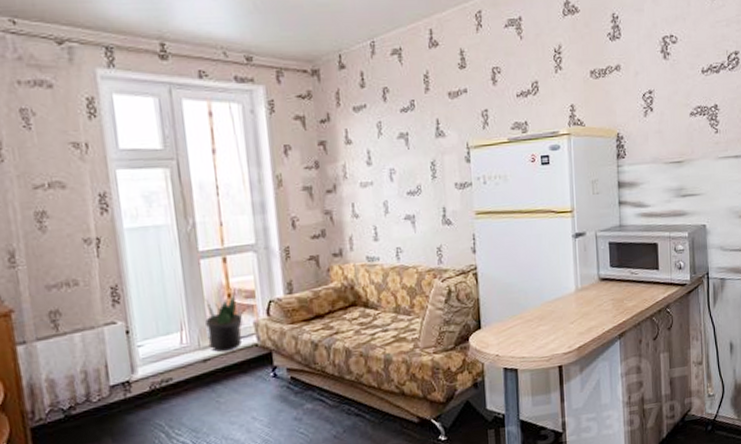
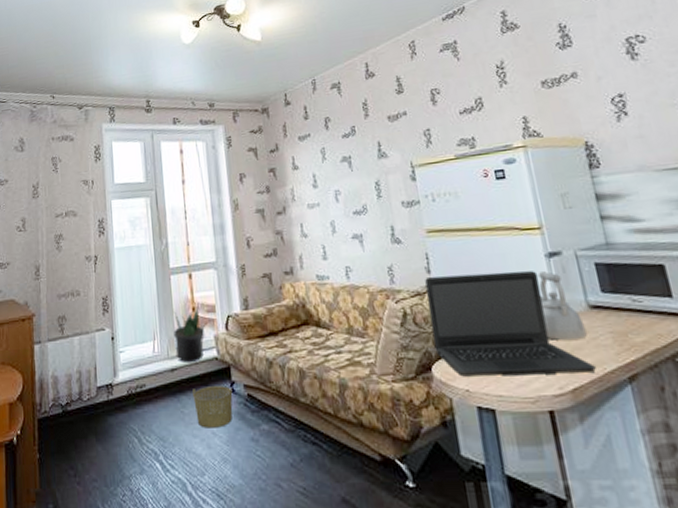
basket: none [229,371,275,415] -> present [193,386,233,428]
laptop: none [470,250,597,344] -> present [425,271,596,377]
kettle: none [563,249,596,309] -> present [538,270,588,341]

